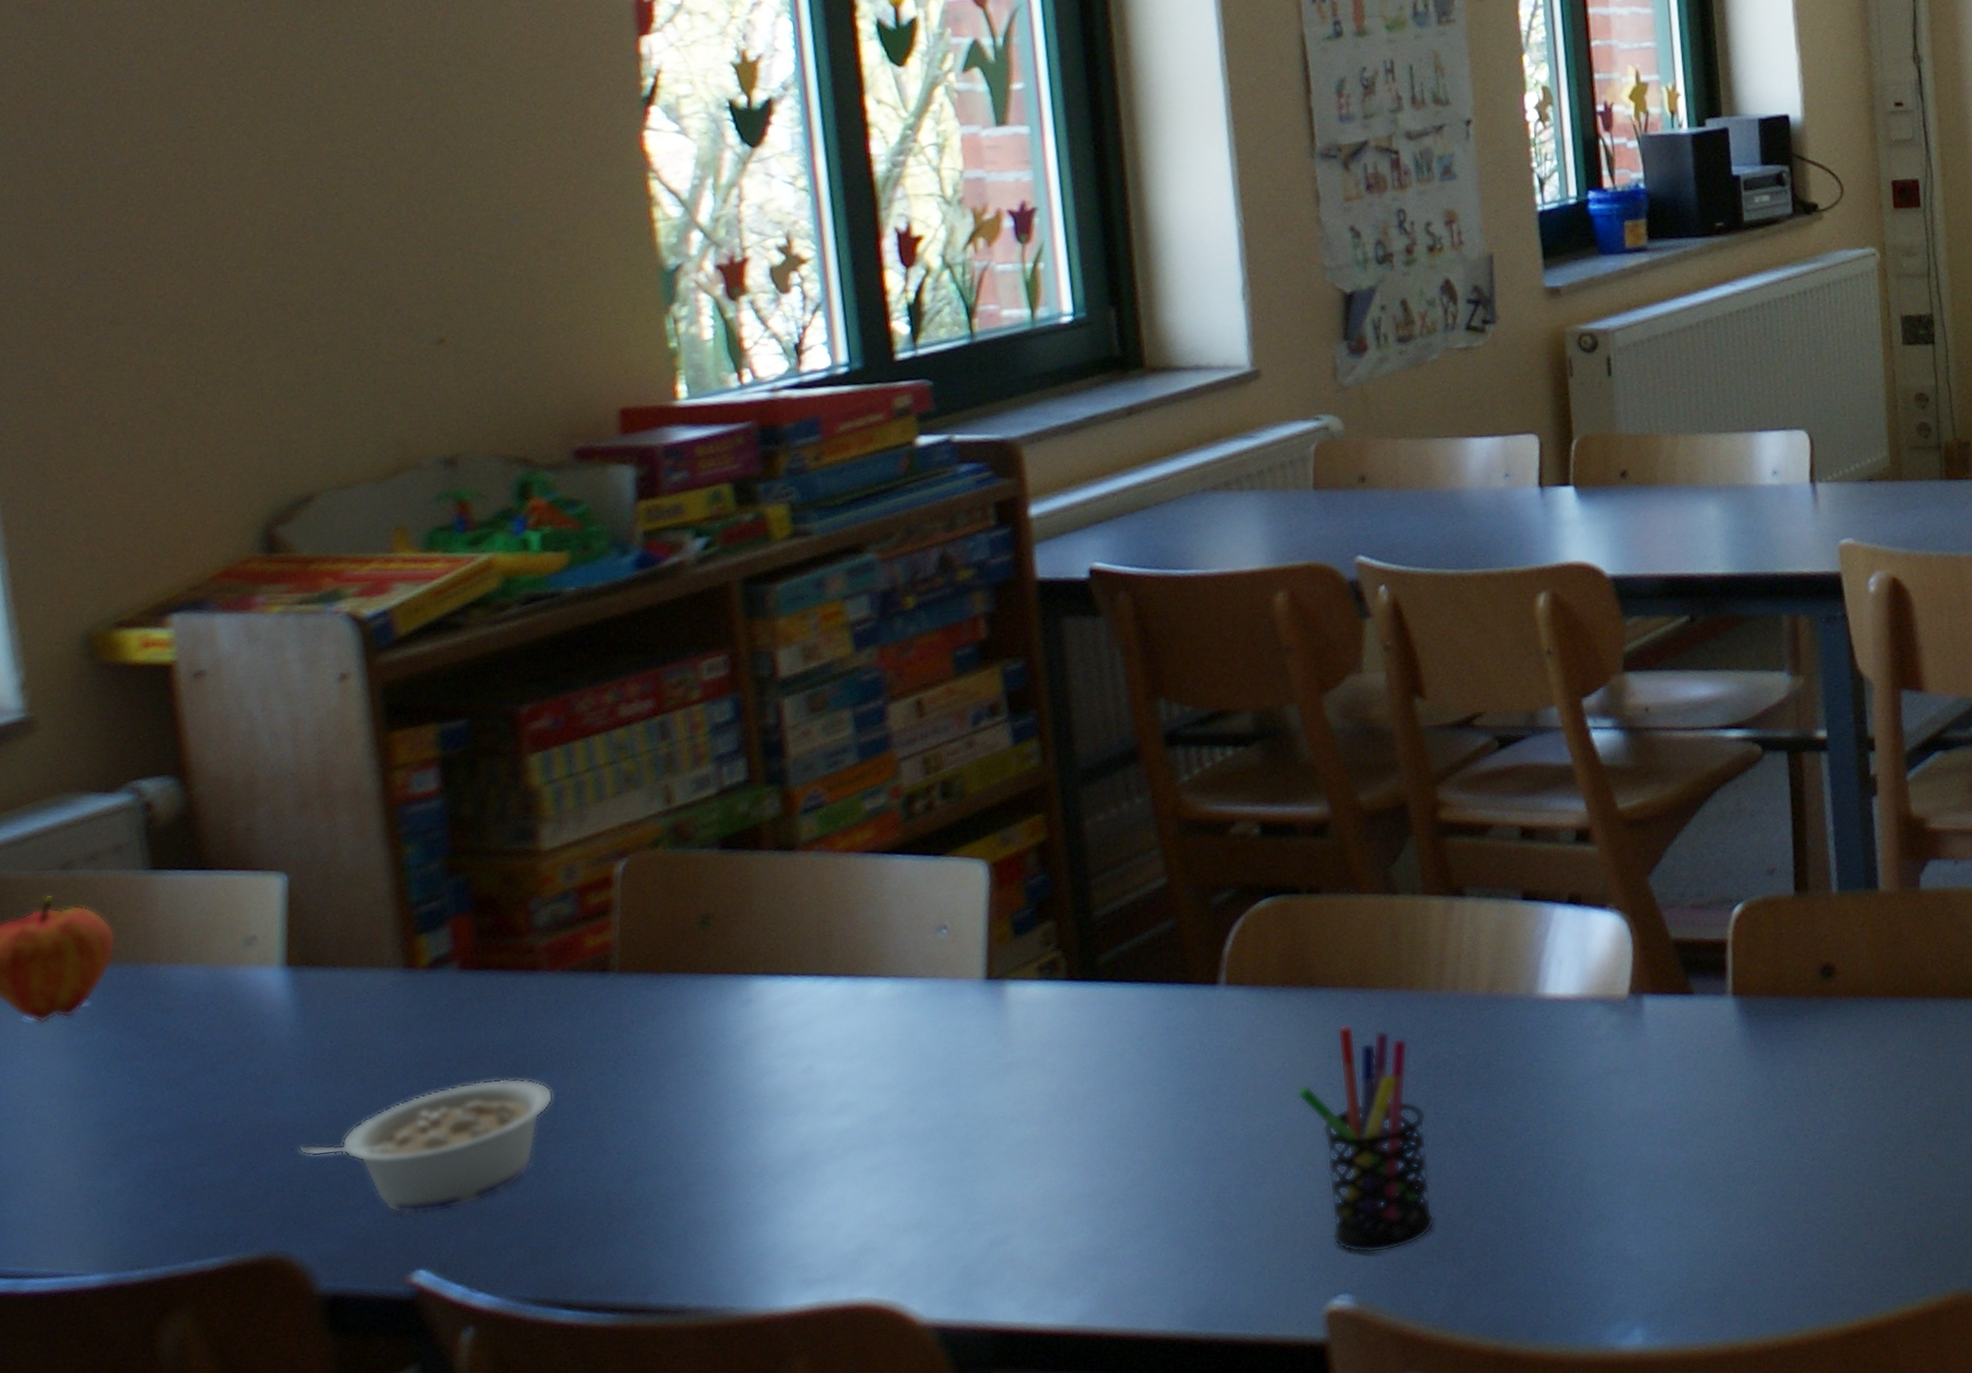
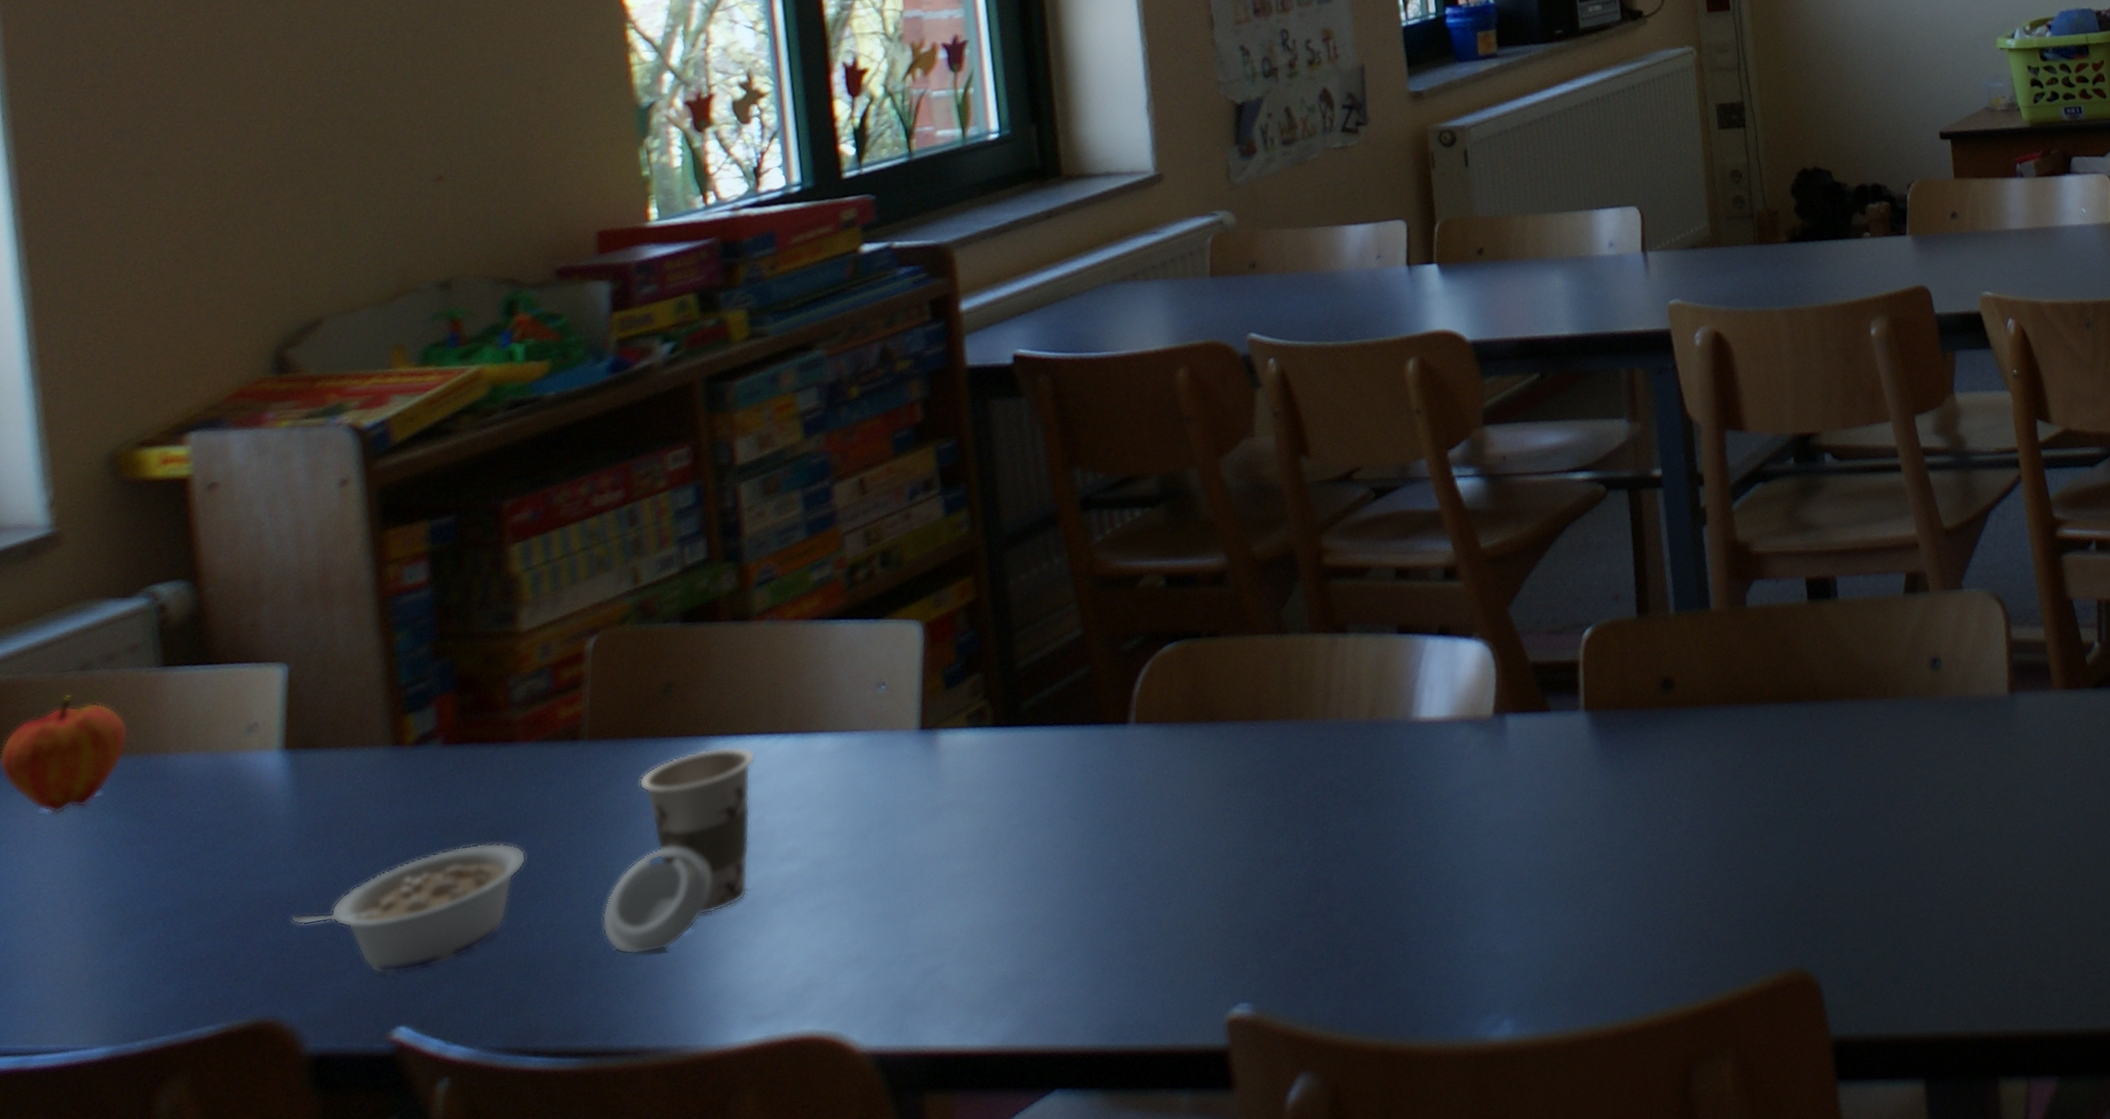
cup: none [637,987,804,1207] -> present [602,746,756,955]
pen holder: present [1296,1024,1436,1254] -> none [1198,754,1325,964]

